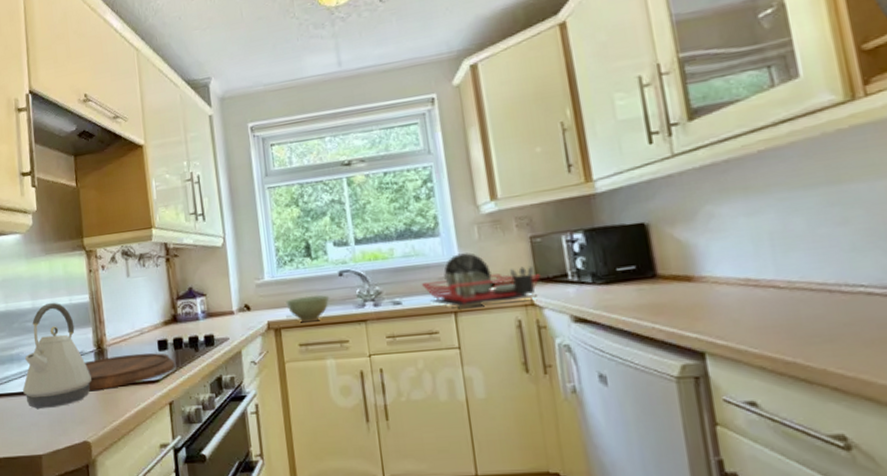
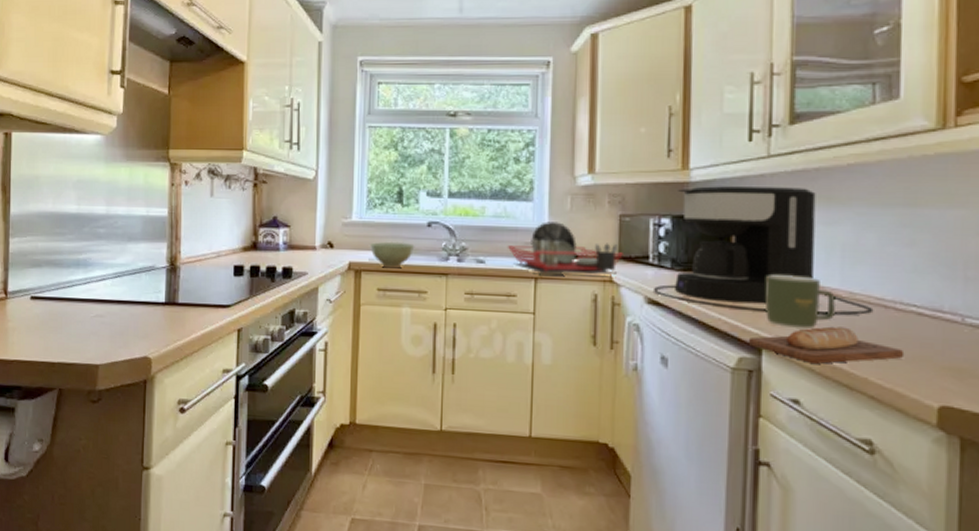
kettle: present [23,302,91,409] -> none [86,211,160,320]
cutting board: present [84,353,175,392] -> none [154,275,249,308]
coffee maker: none [578,181,818,317] -> present [654,186,874,316]
bread loaf: none [688,318,862,361] -> present [748,326,905,364]
mug: none [693,271,776,329] -> present [765,275,835,330]

